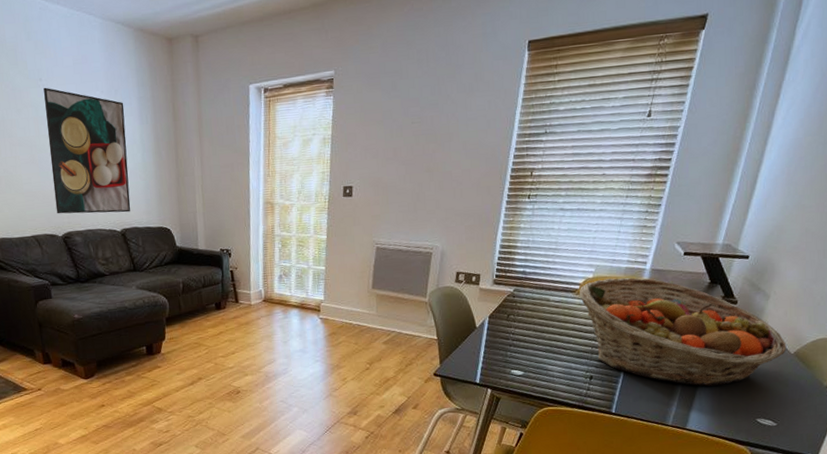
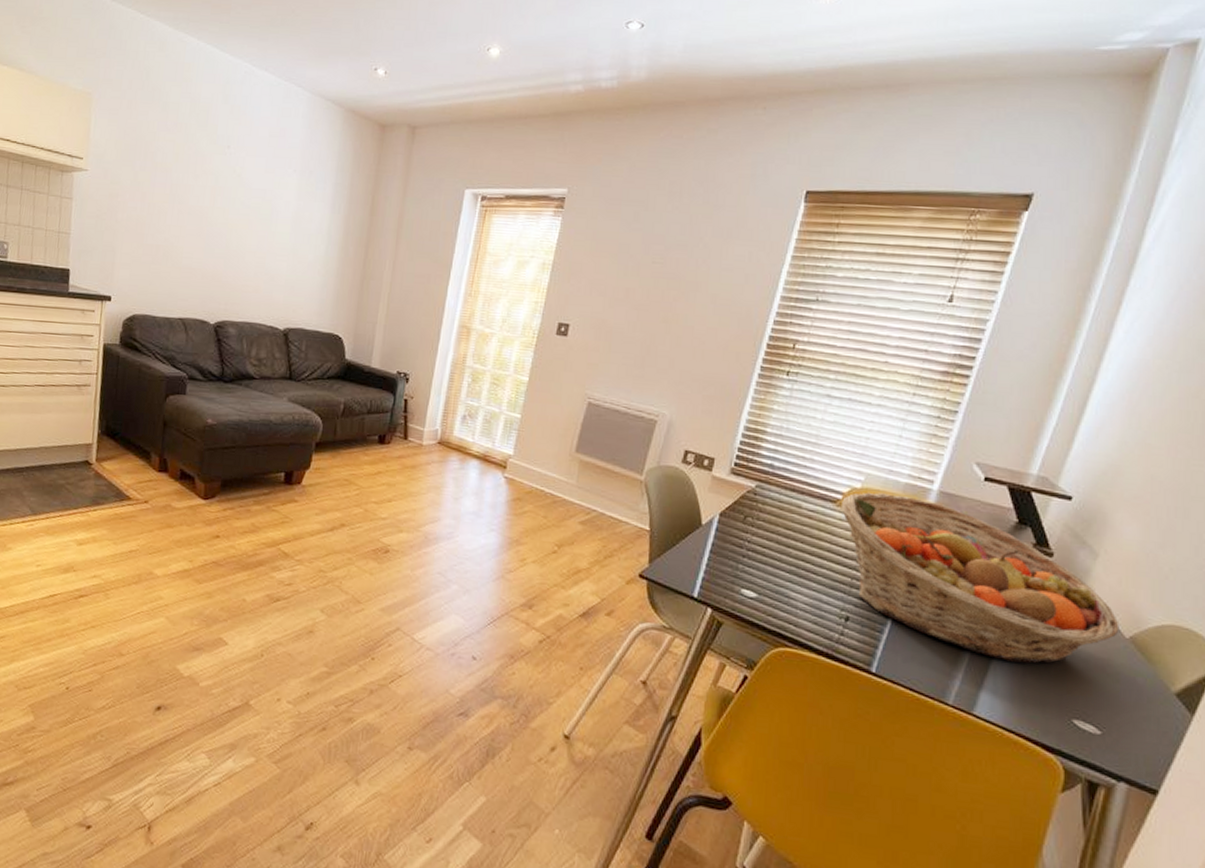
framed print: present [43,87,131,214] -> none [213,156,317,310]

